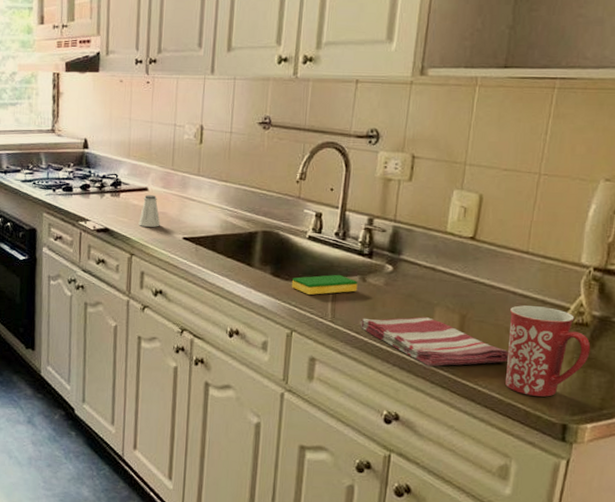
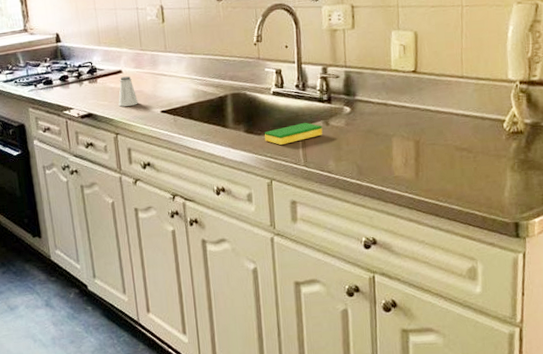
dish towel: present [360,316,509,367] -> none [329,148,462,192]
mug: present [505,305,591,397] -> none [456,122,528,203]

